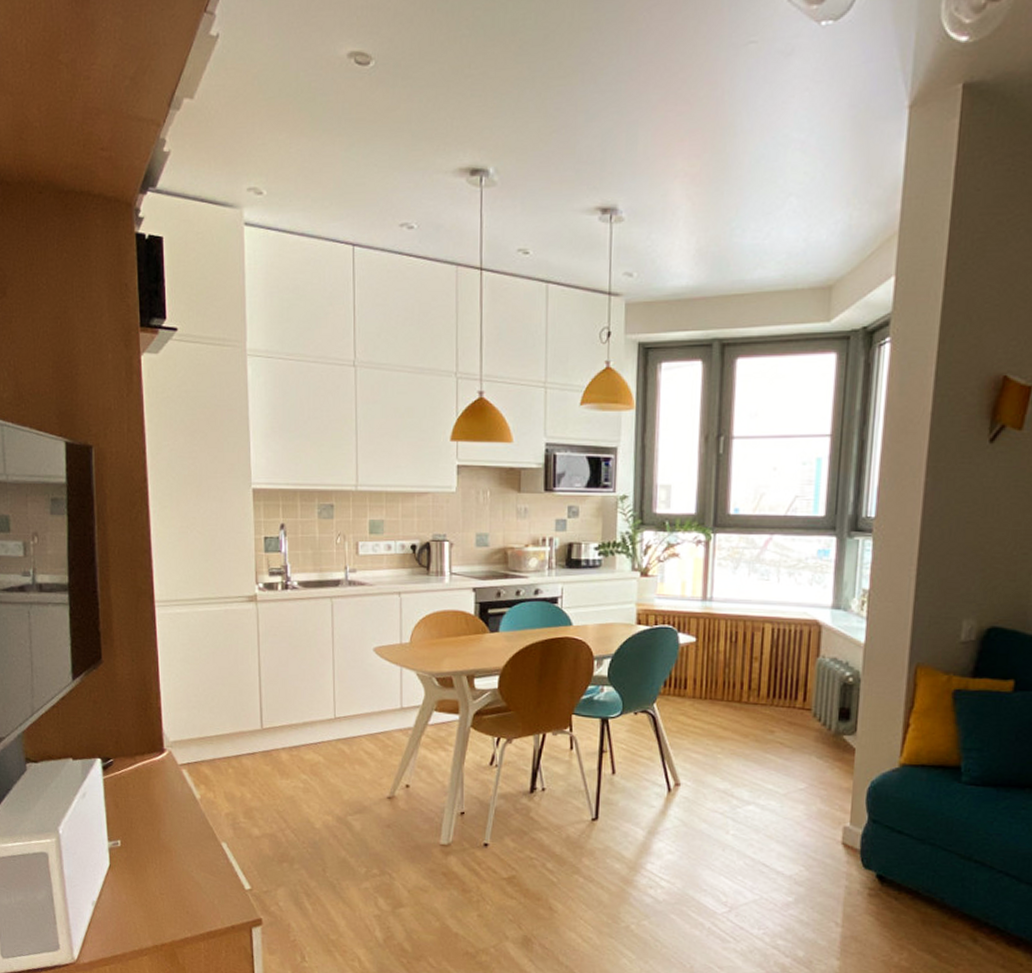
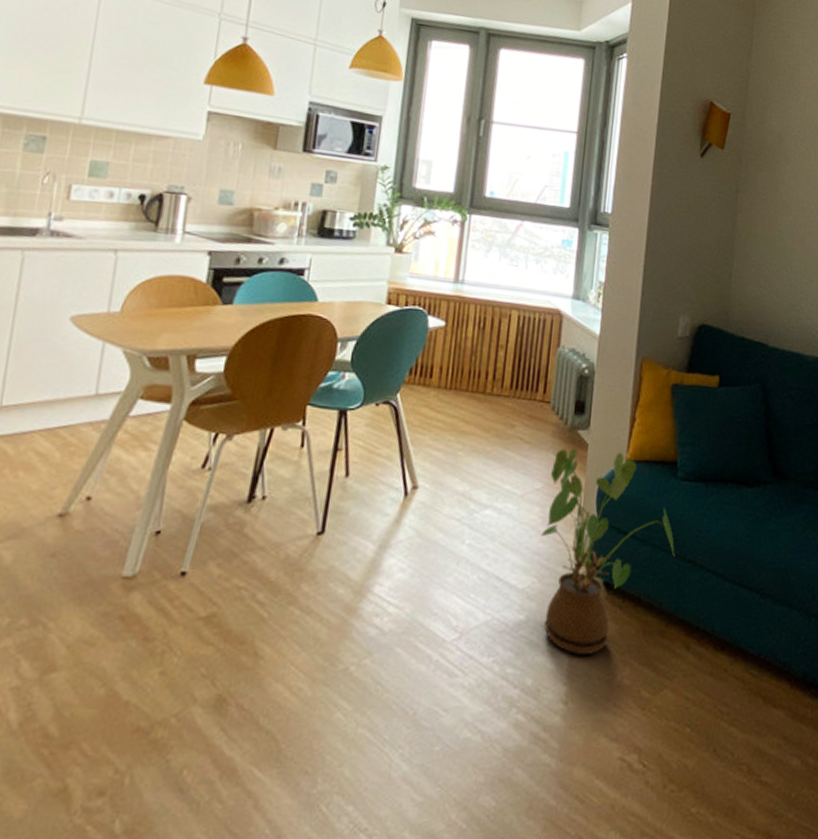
house plant: none [805,752,959,937] -> present [540,448,675,654]

